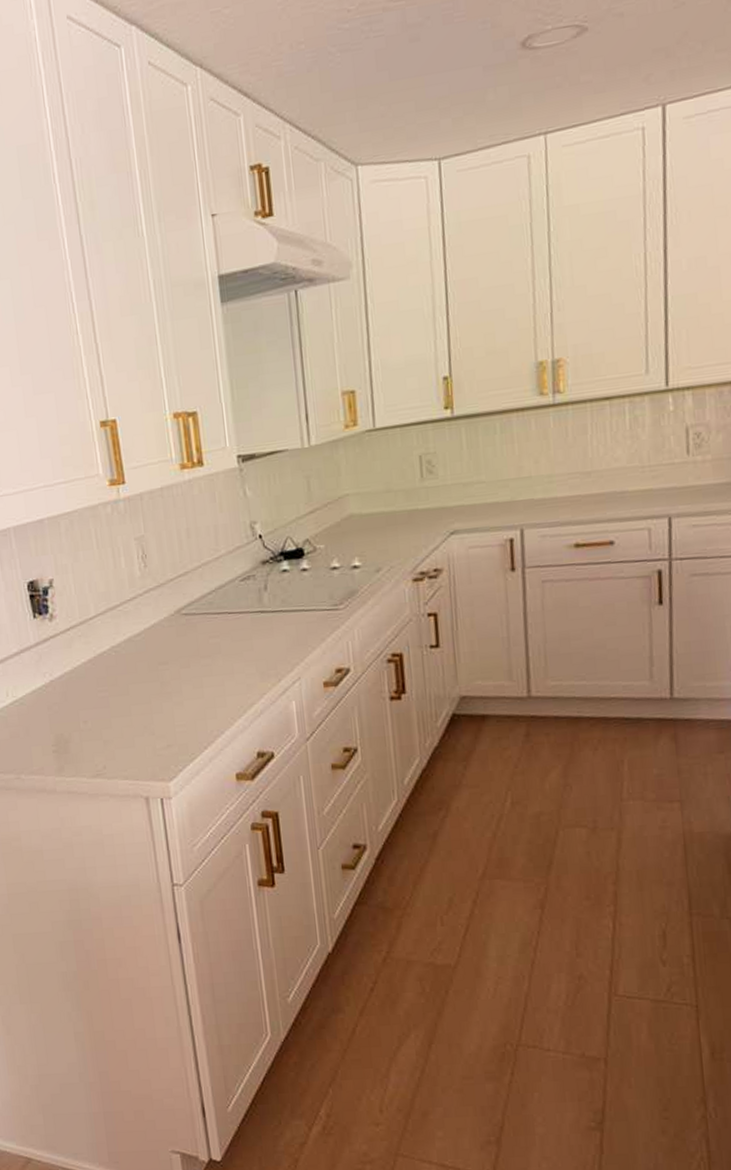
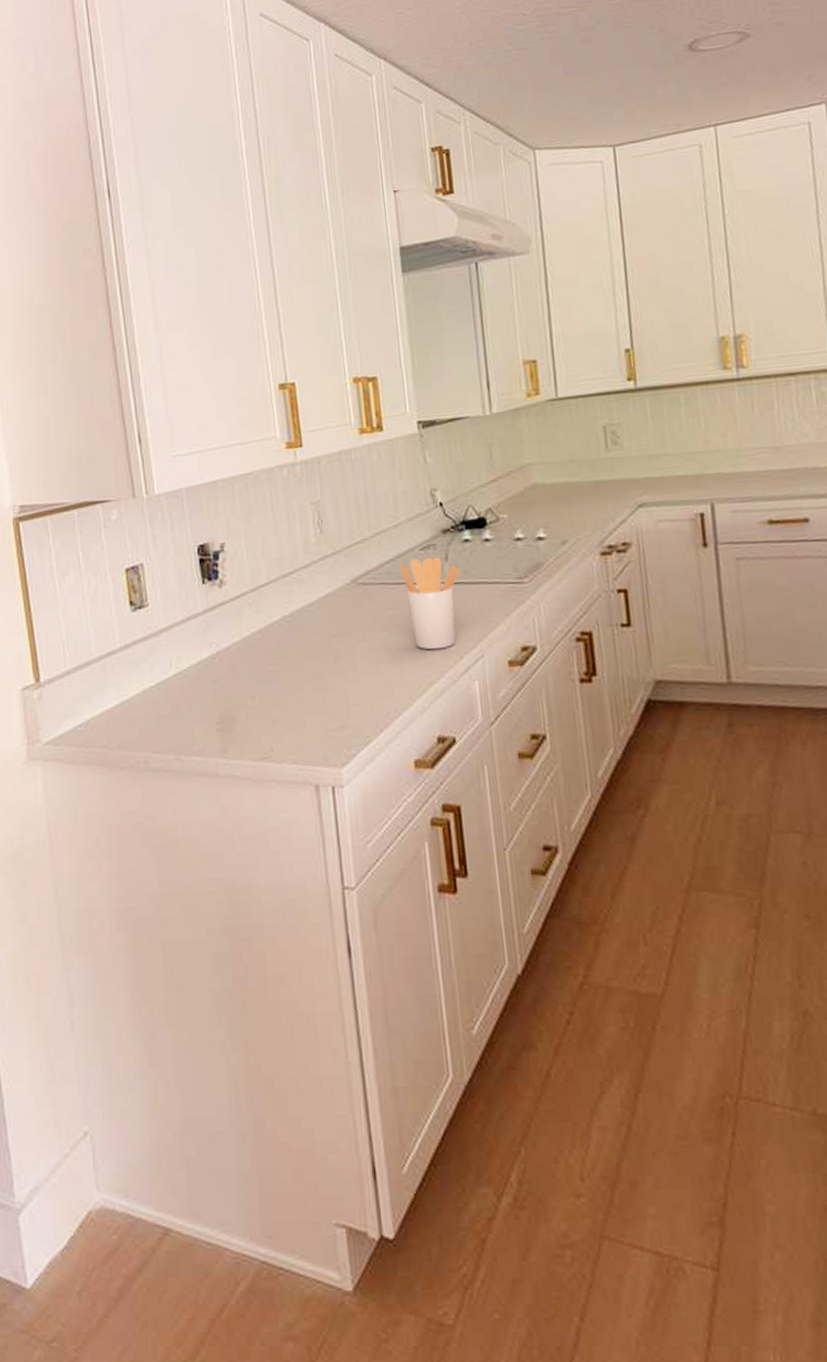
utensil holder: none [221,587,279,674] -> present [400,556,460,650]

